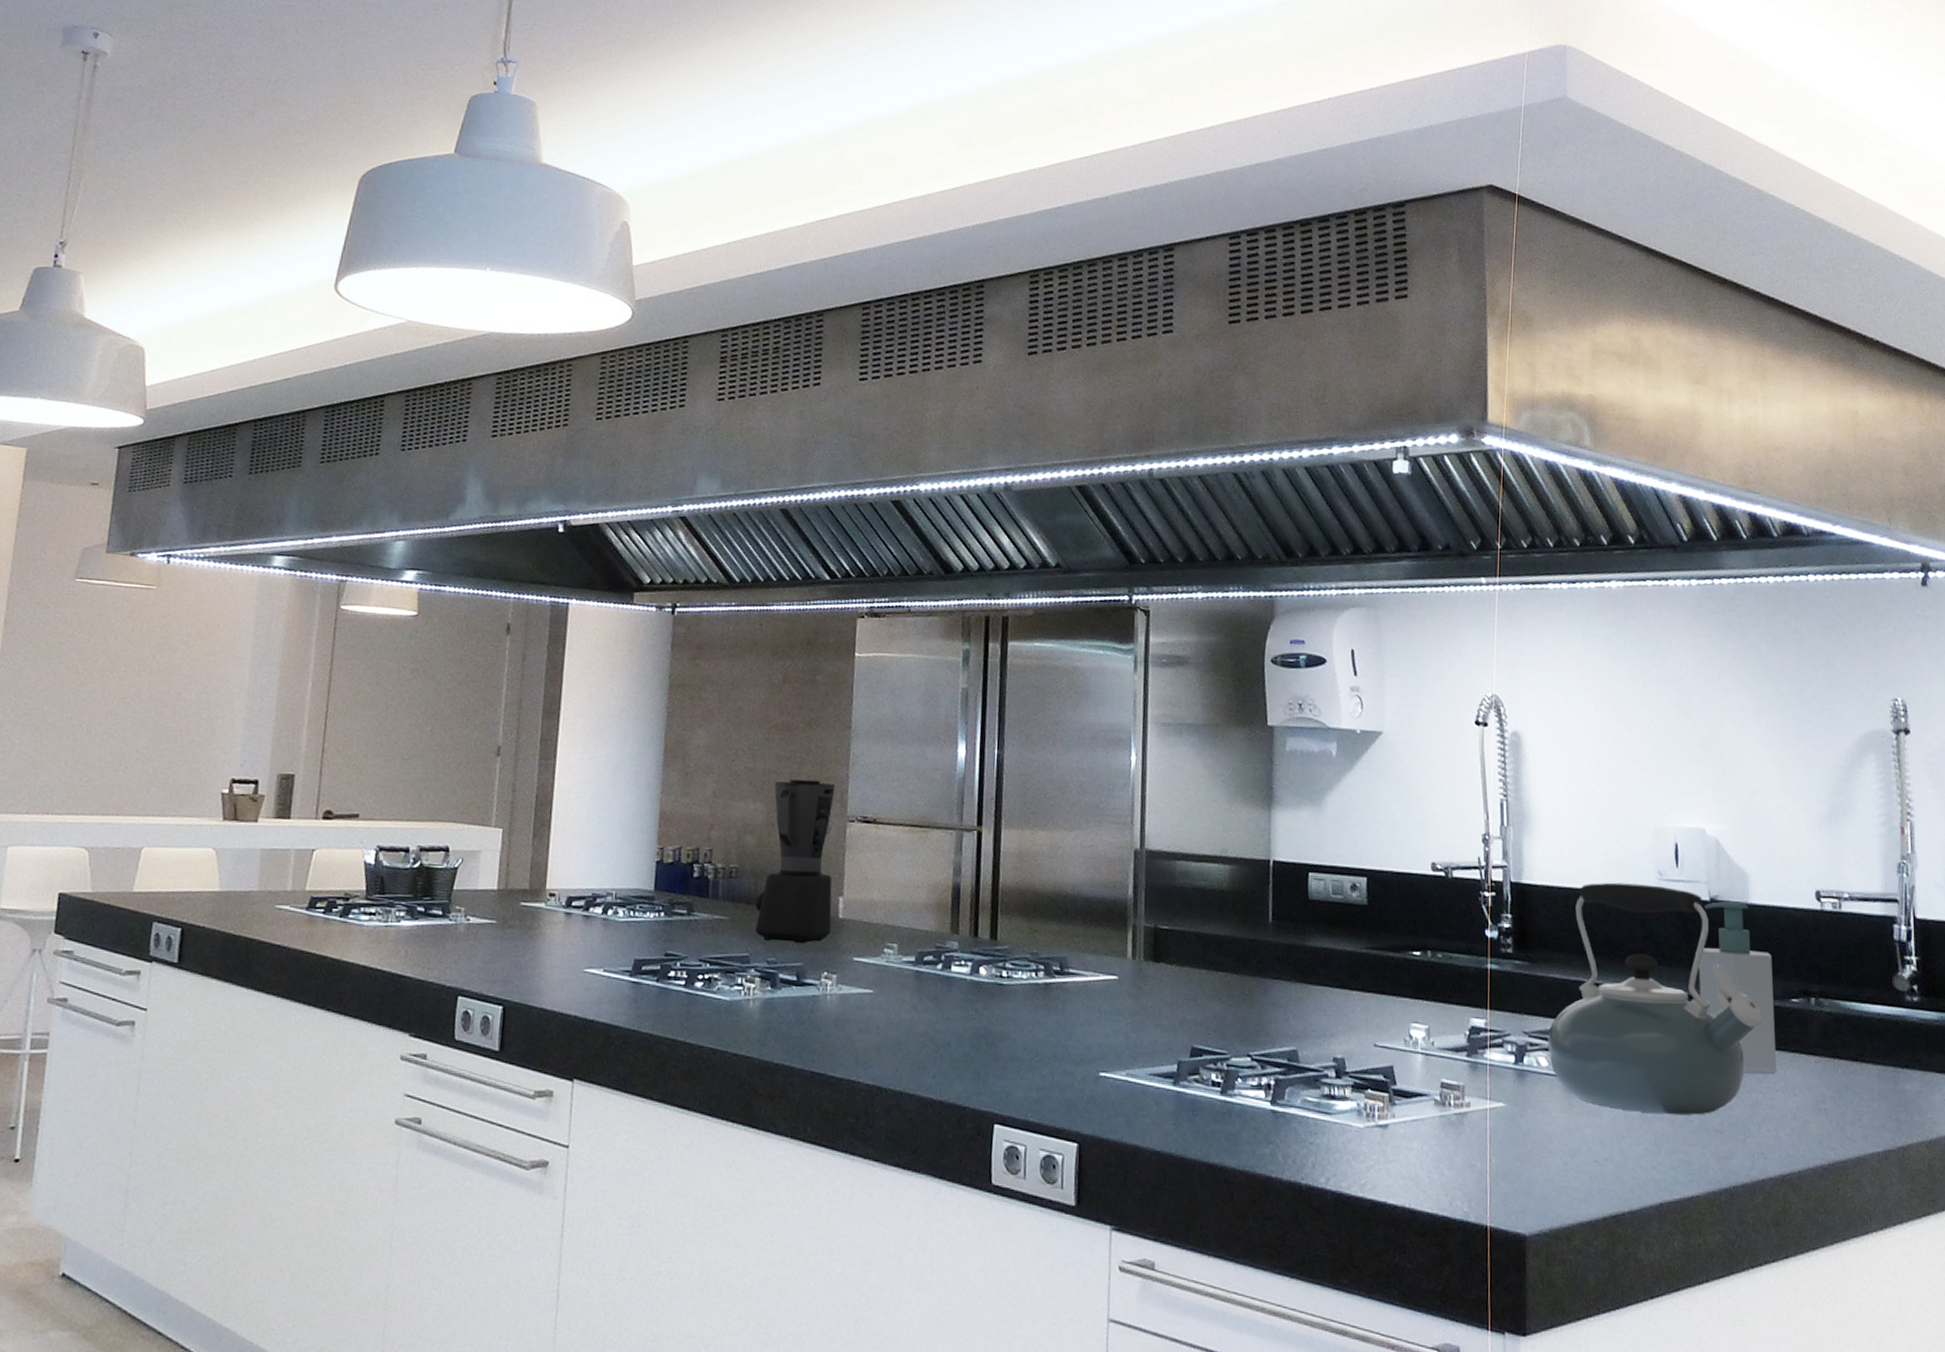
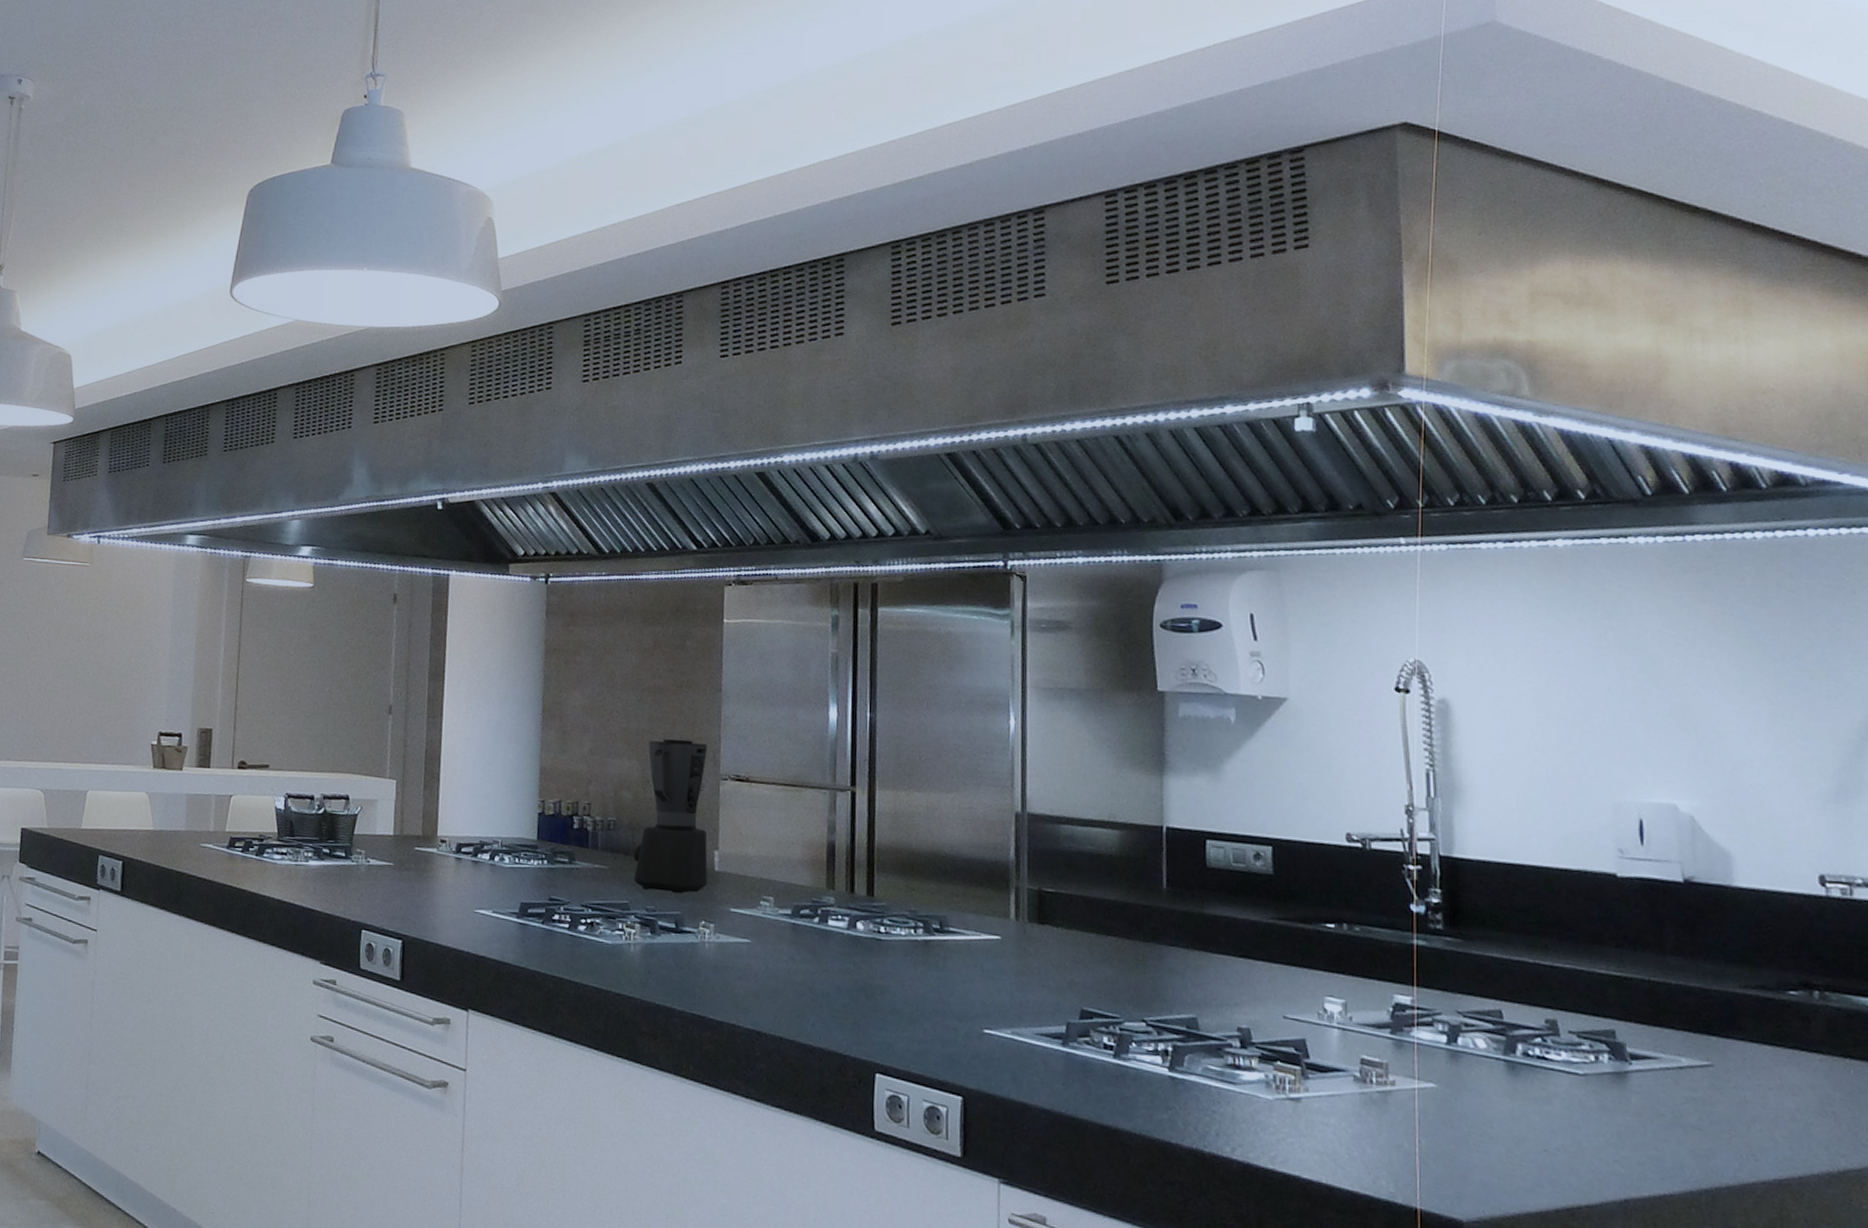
kettle: present [1547,882,1766,1115] -> none [1486,859,1756,1109]
soap bottle: present [1699,901,1777,1075] -> none [1671,883,1771,1071]

